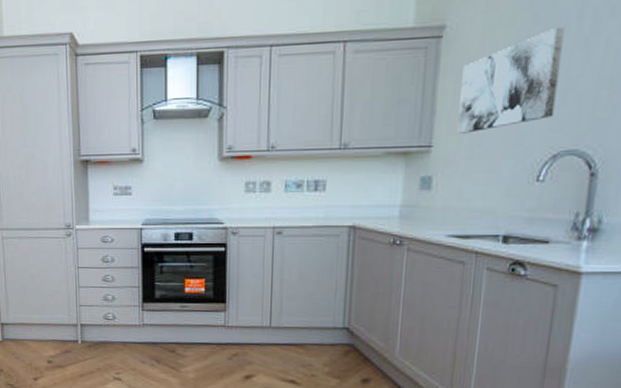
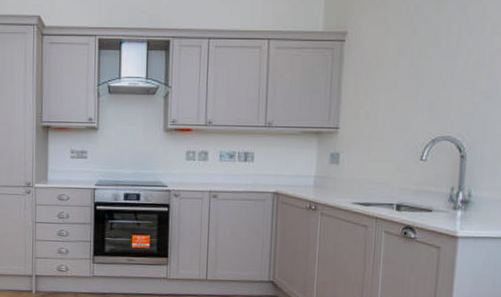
wall art: present [457,26,565,134] -> none [358,39,437,119]

